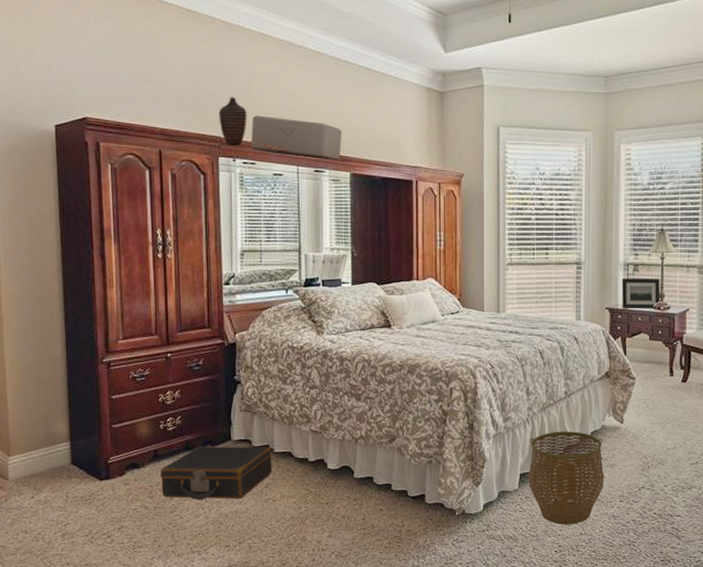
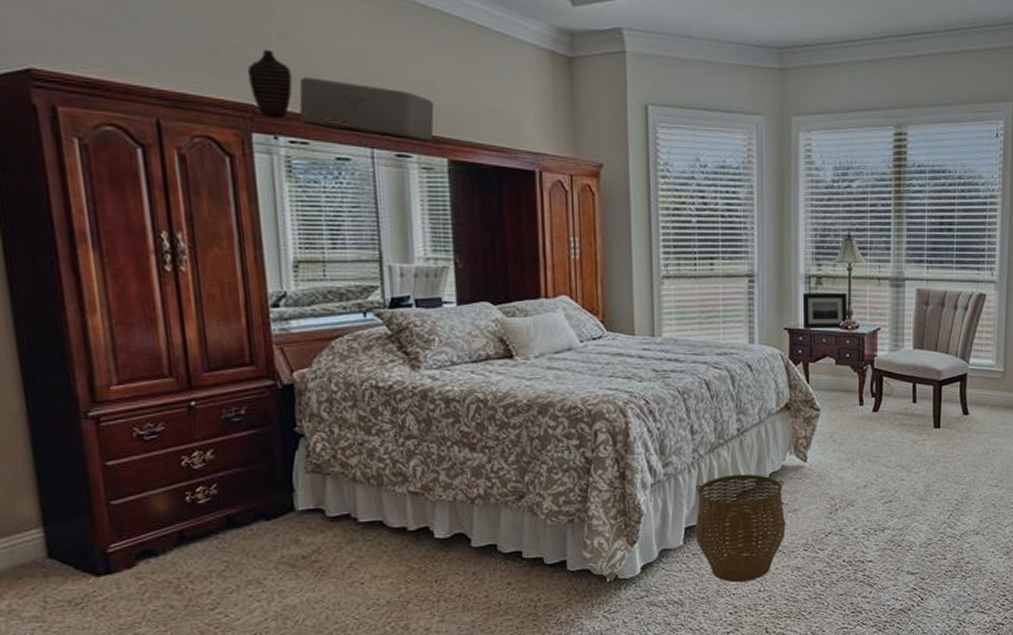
suitcase: present [159,446,273,500] -> none [189,516,357,591]

